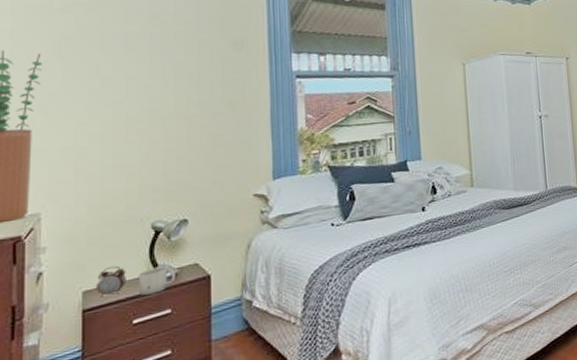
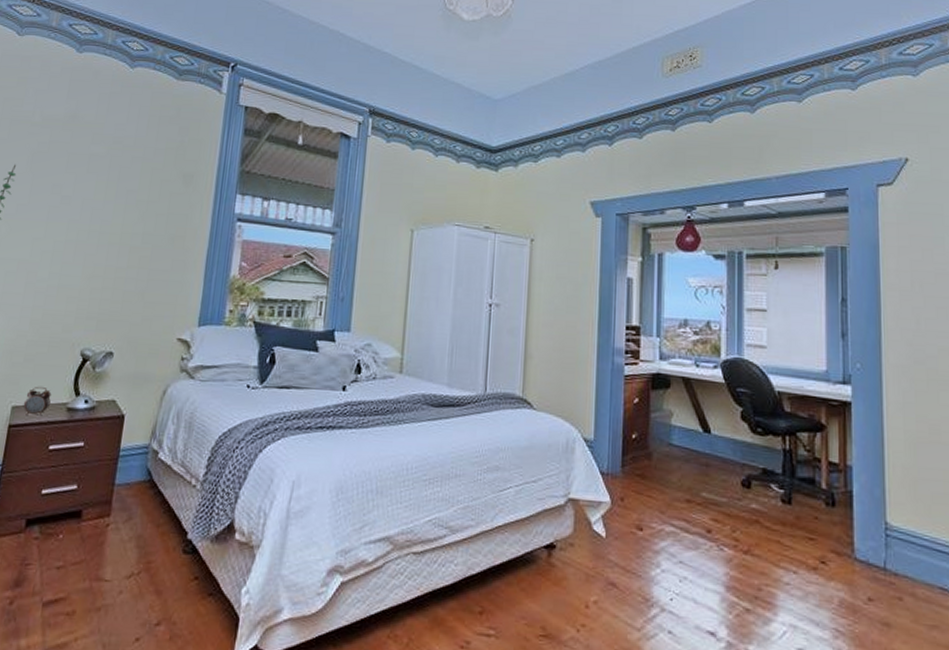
mug: present [137,266,175,296] -> none [59,396,94,423]

